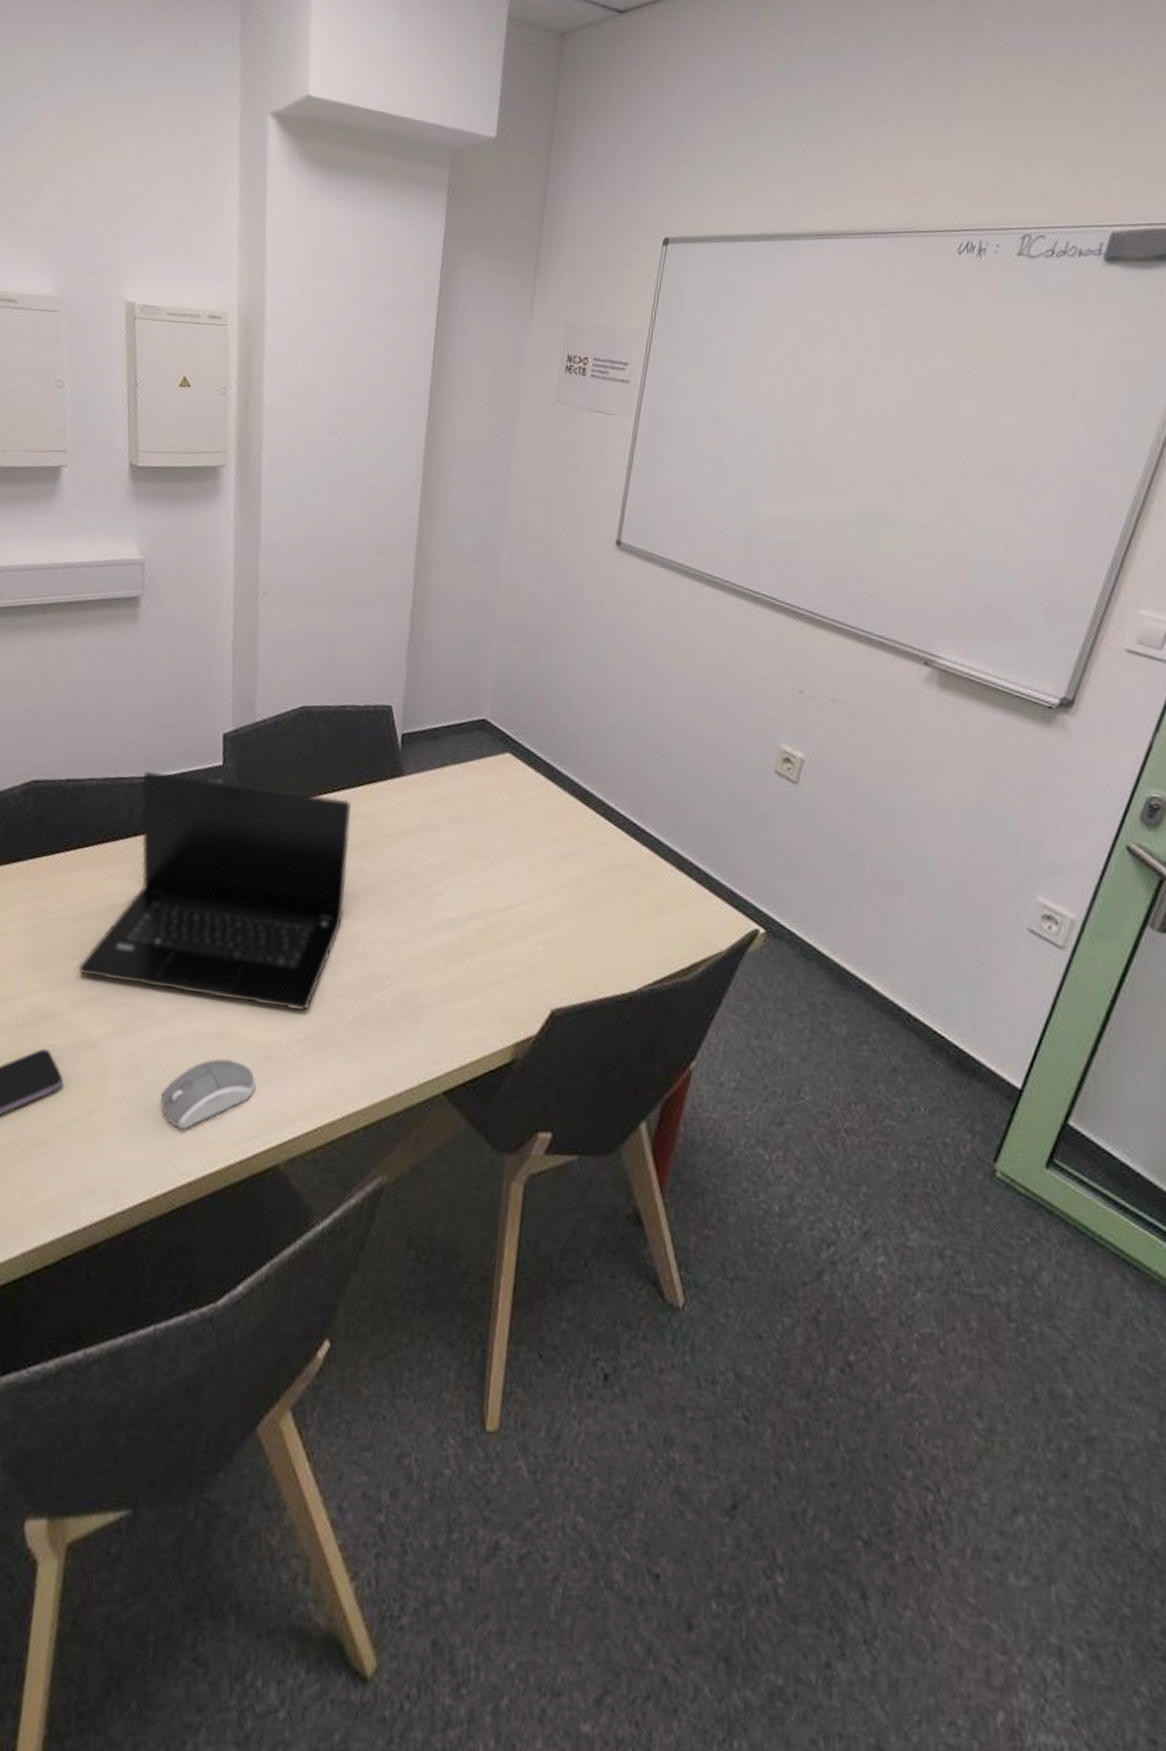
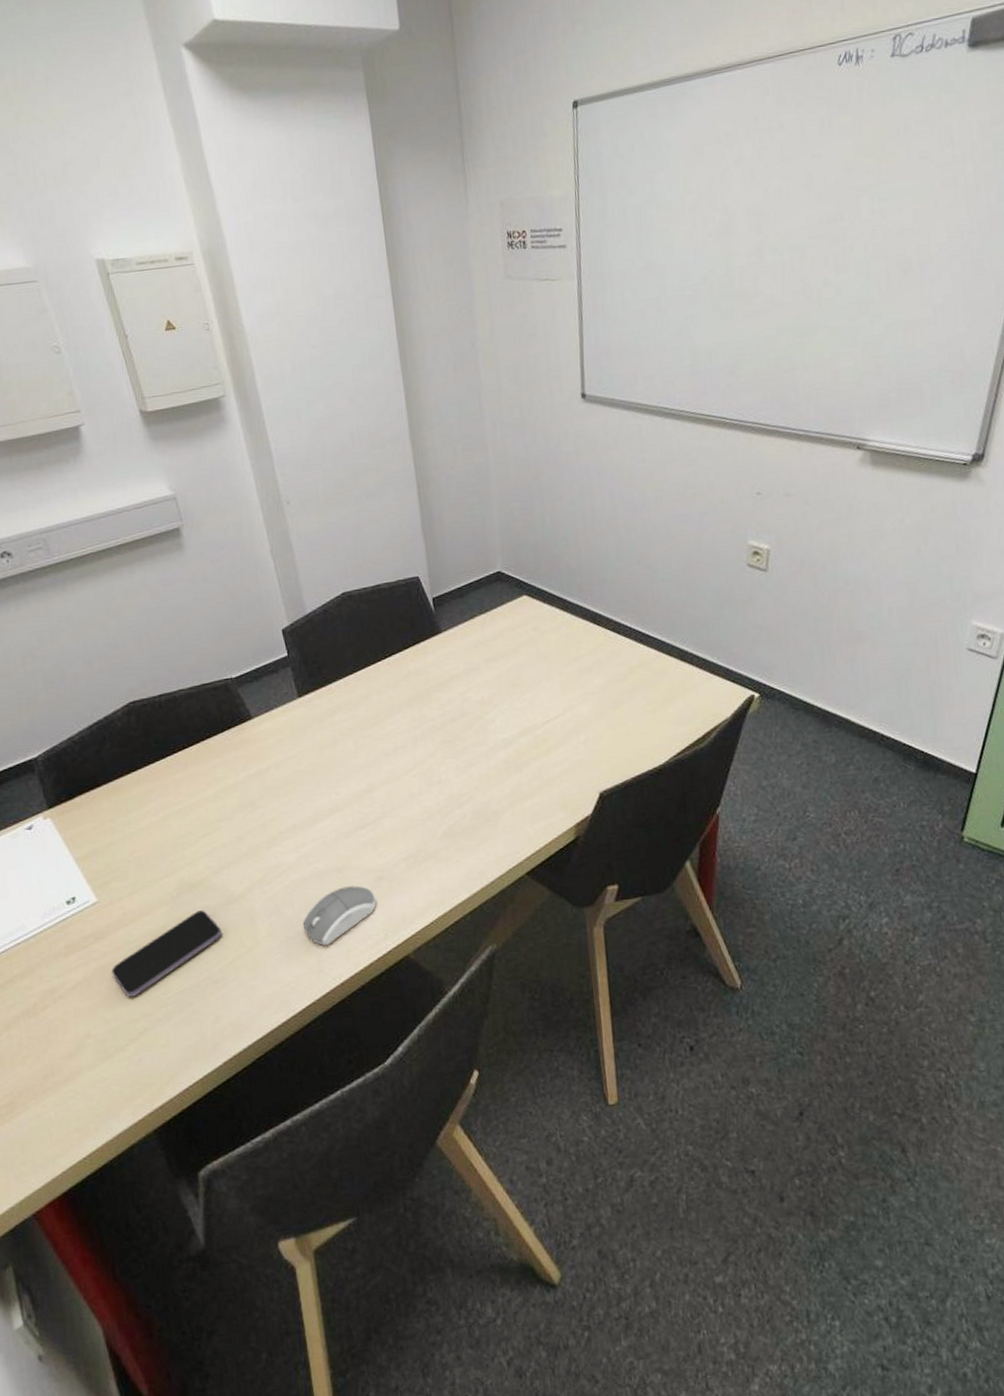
laptop: present [78,771,351,1012] -> none [209,663,418,847]

